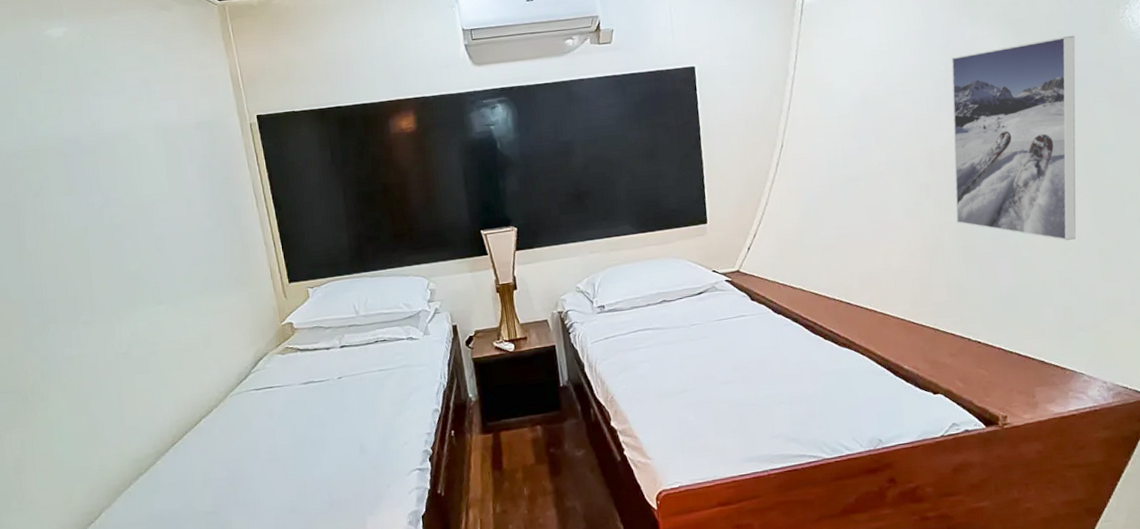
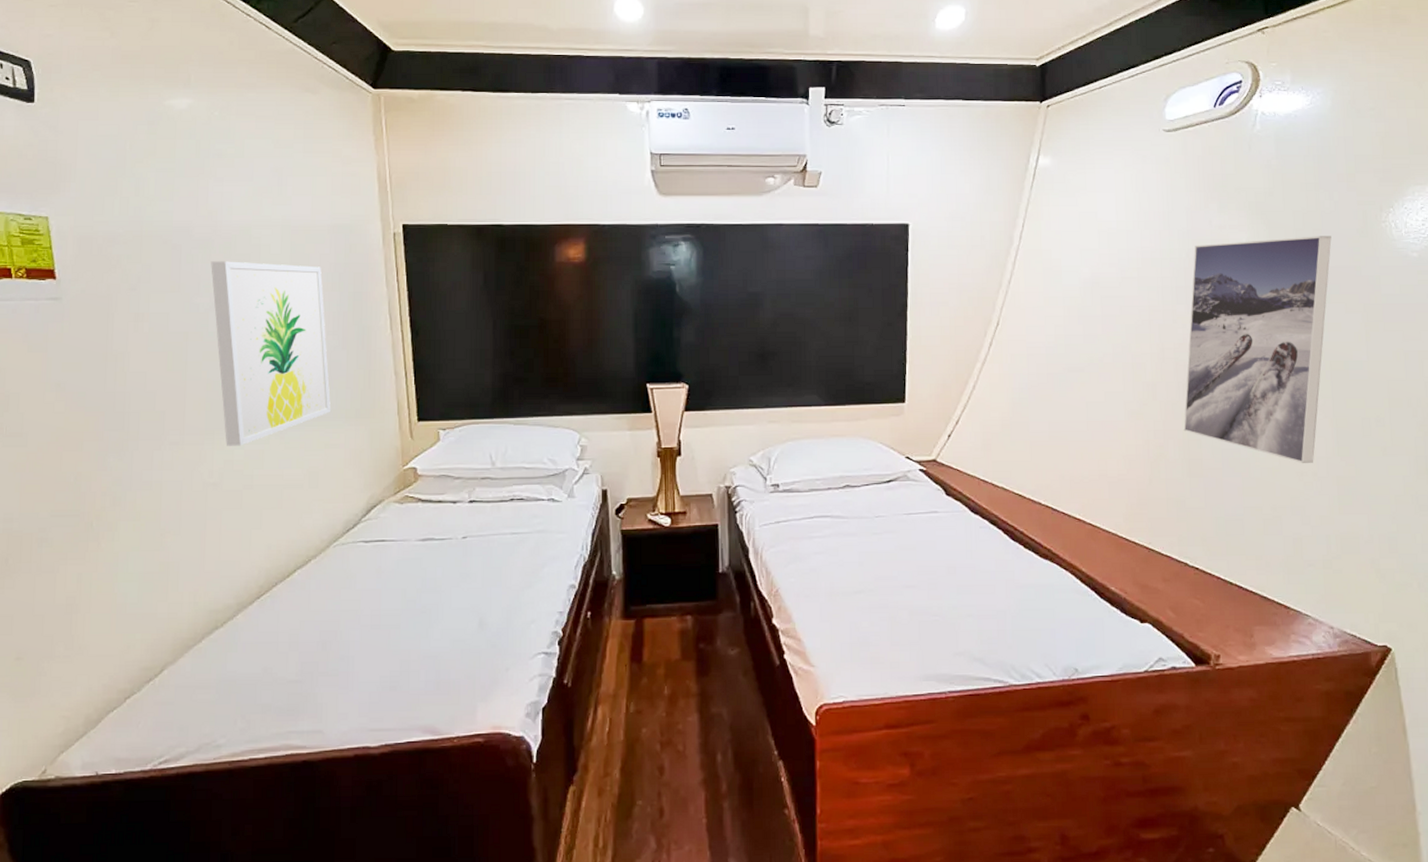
wall art: none [99,159,214,320] -> present [211,261,331,446]

